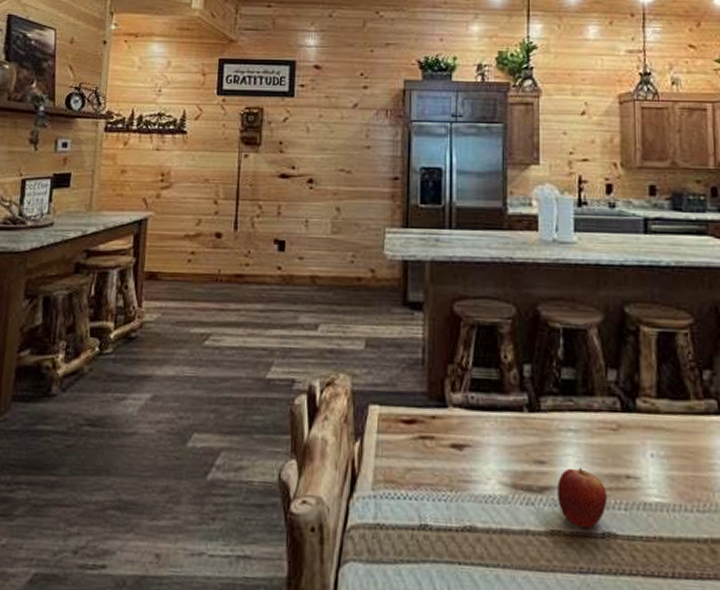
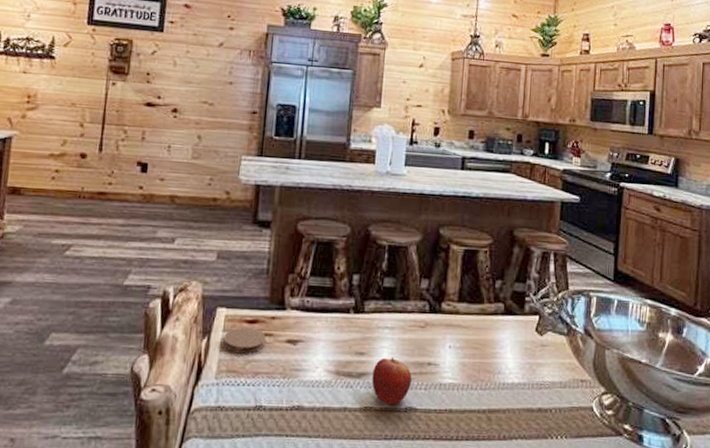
coaster: none [378,428,427,461] -> present [223,327,266,354]

